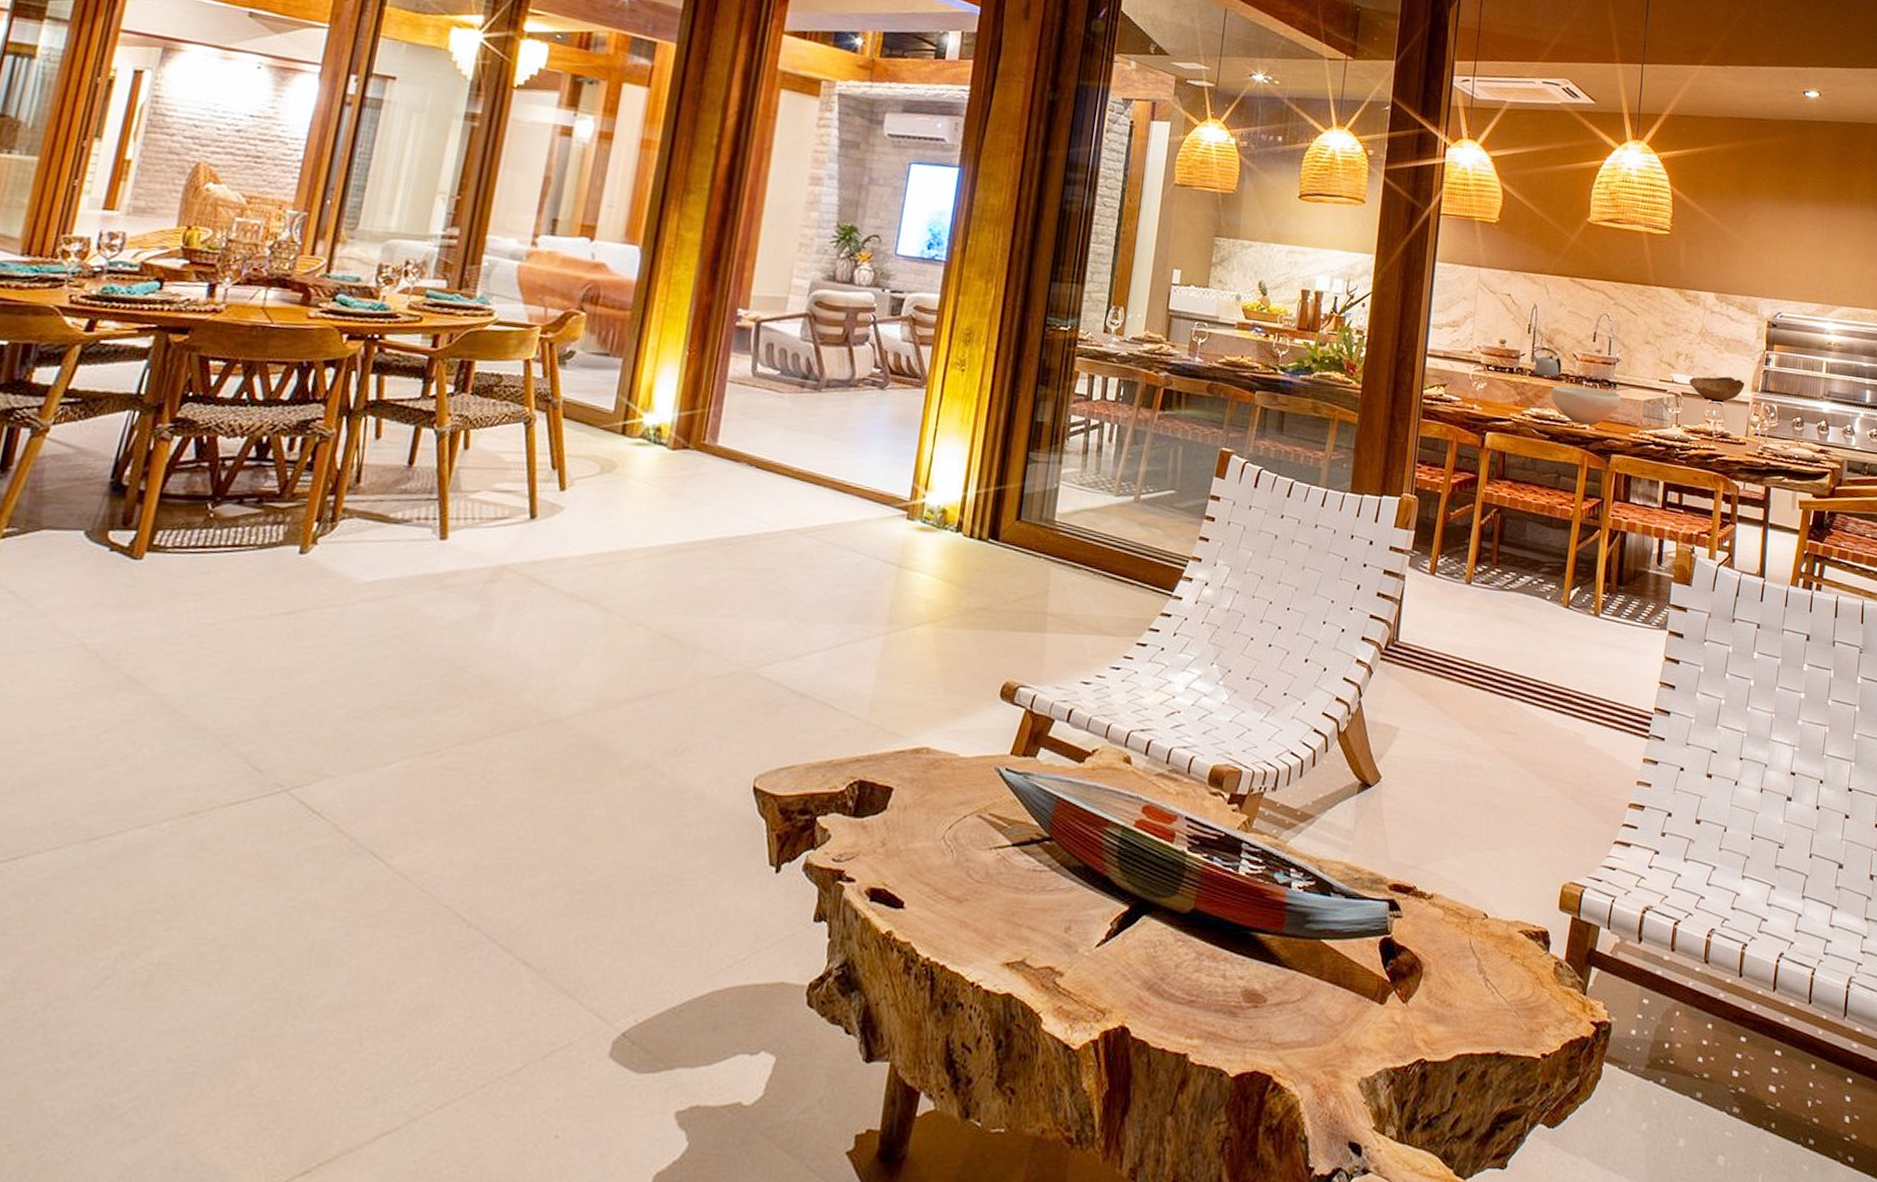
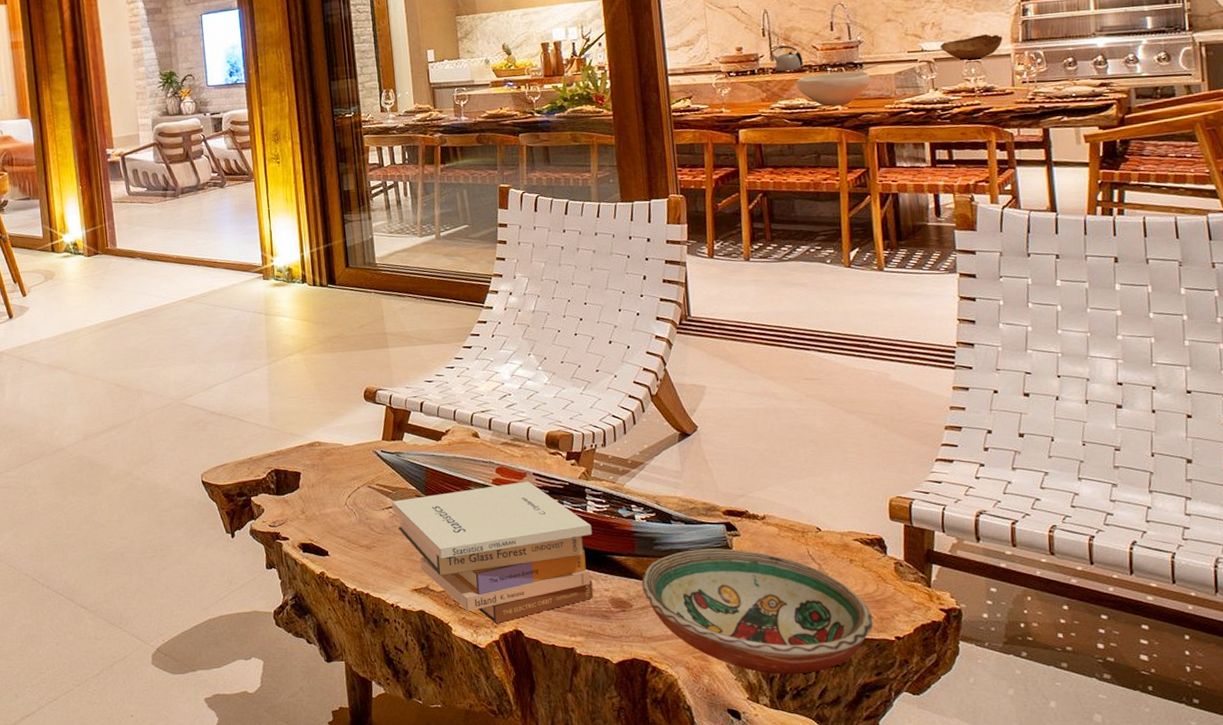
books: none [1002,827,1240,1016] -> present [391,481,594,623]
decorative bowl: none [1282,931,1523,1099] -> present [641,548,873,675]

